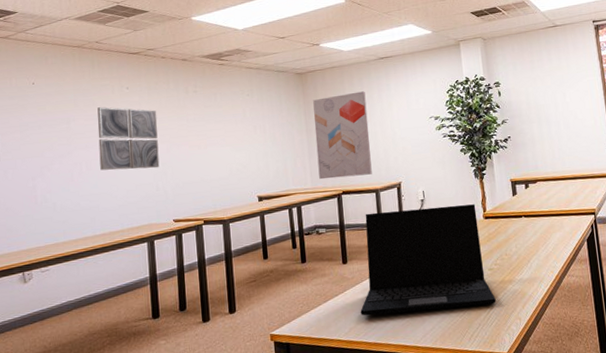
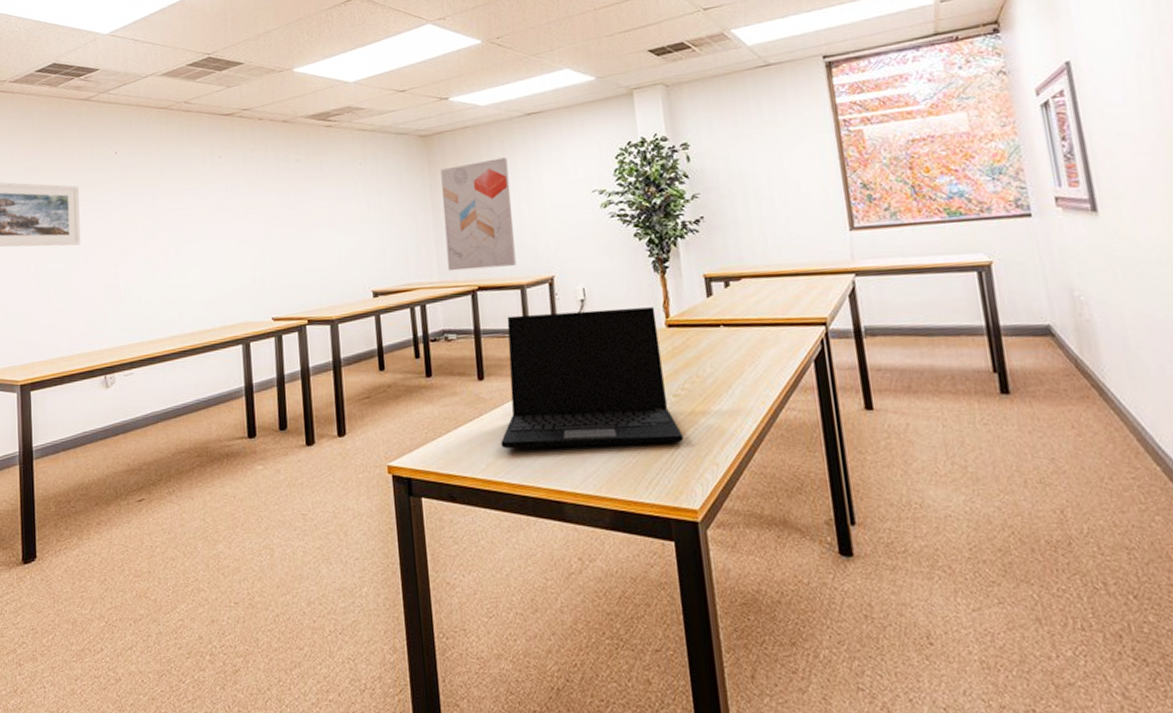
wall art: present [97,107,160,171] -> none [186,180,256,257]

